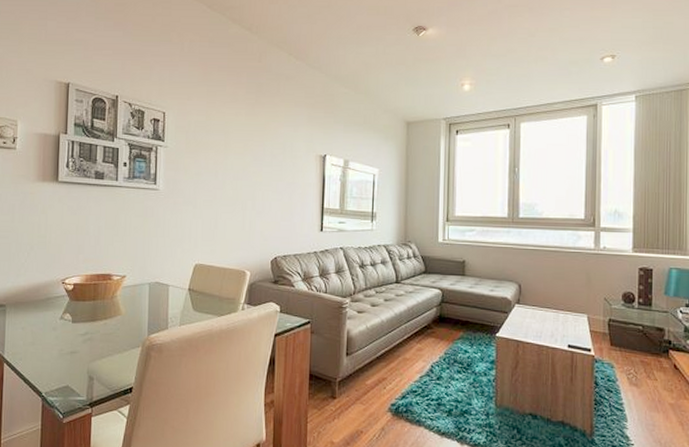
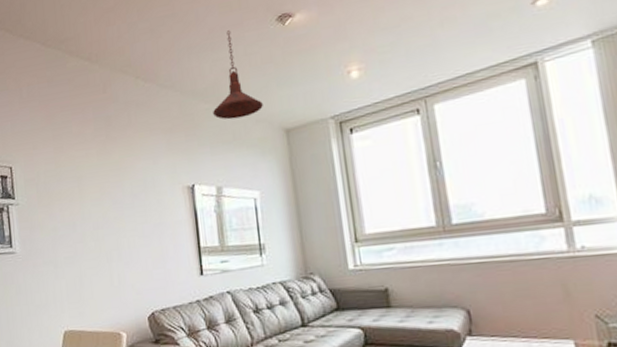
pendant light: none [350,30,392,106] -> present [213,30,263,120]

